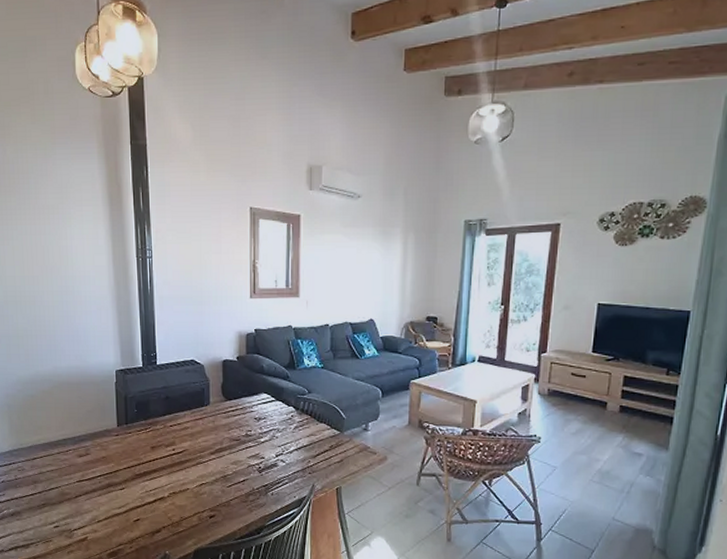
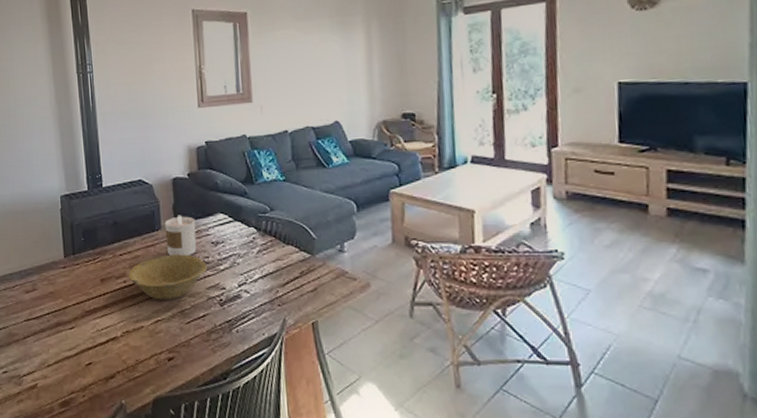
bowl: none [177,427,249,467] -> present [128,254,207,300]
candle: none [213,393,242,429] -> present [164,215,197,256]

